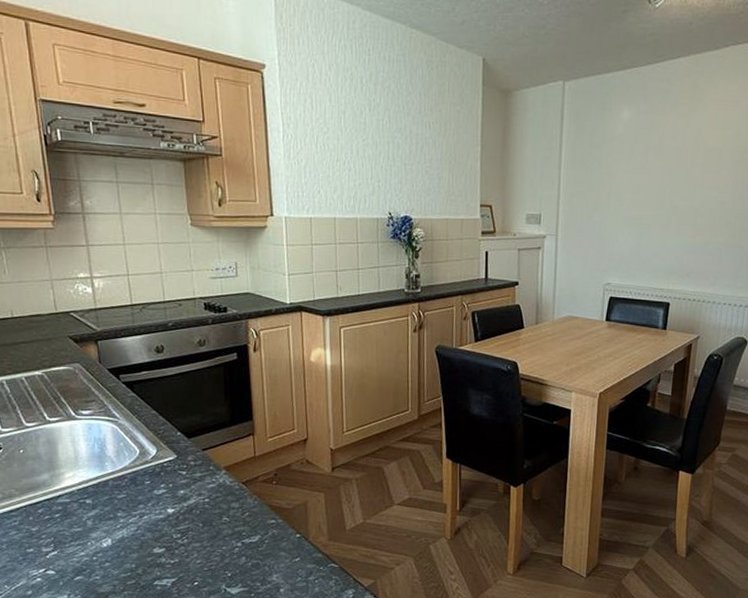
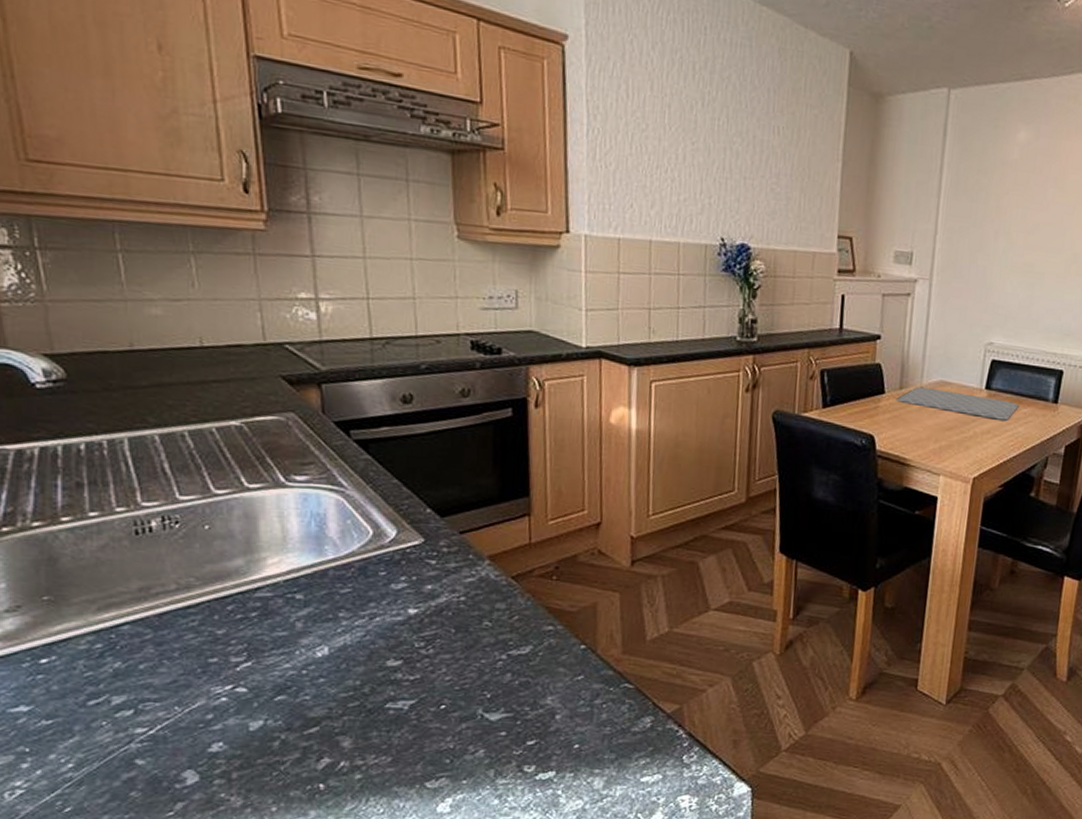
placemat: none [533,321,634,345] -> present [896,386,1019,421]

